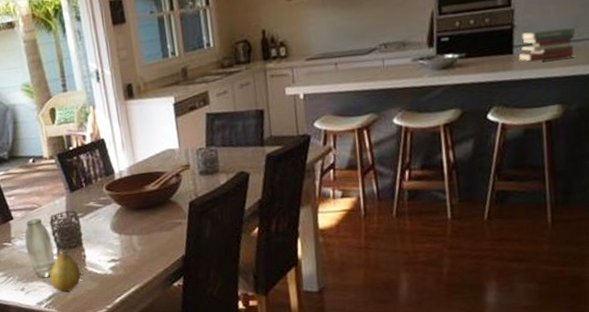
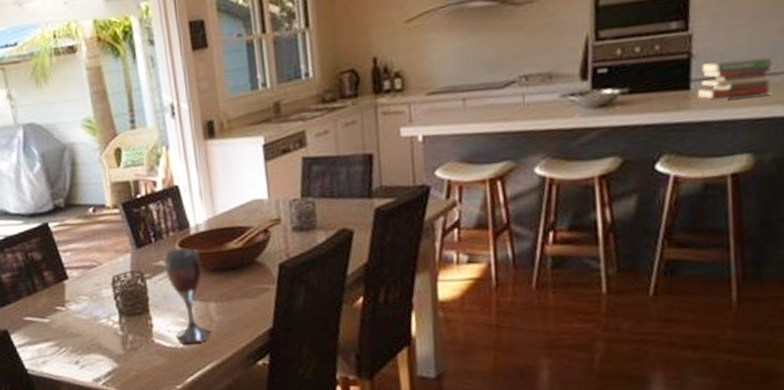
vase: present [24,218,55,278] -> none [81,279,117,350]
fruit: present [49,247,81,292] -> none [109,314,147,368]
cup: none [93,190,135,271] -> present [164,247,211,344]

